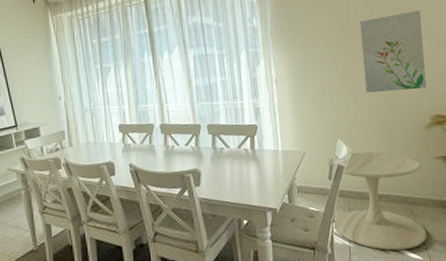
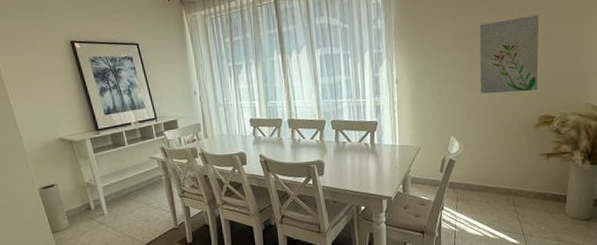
side table: present [327,151,427,251] -> none [440,148,526,235]

